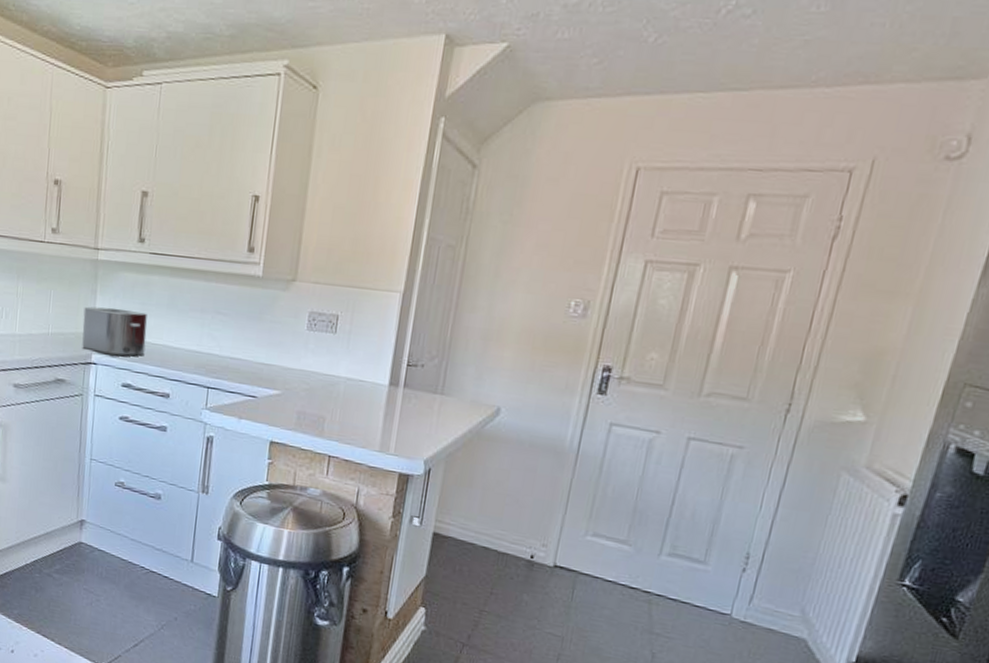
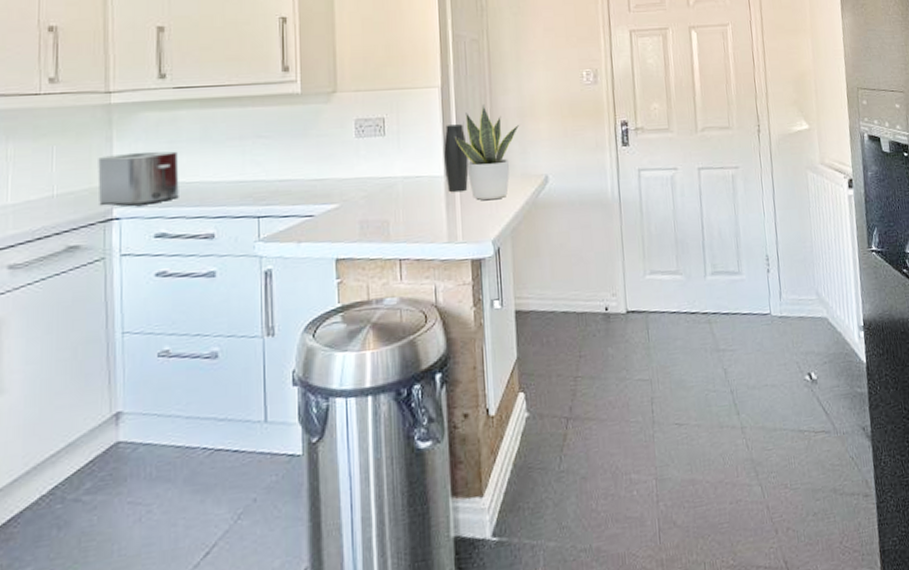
vase: none [389,334,419,406] -> present [444,124,469,193]
potted plant: none [406,319,482,421] -> present [454,104,520,201]

